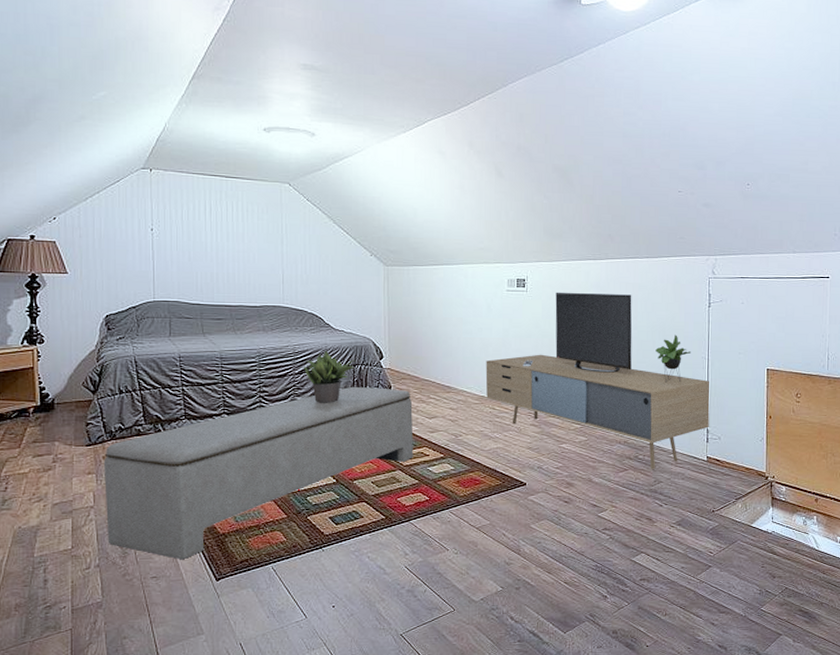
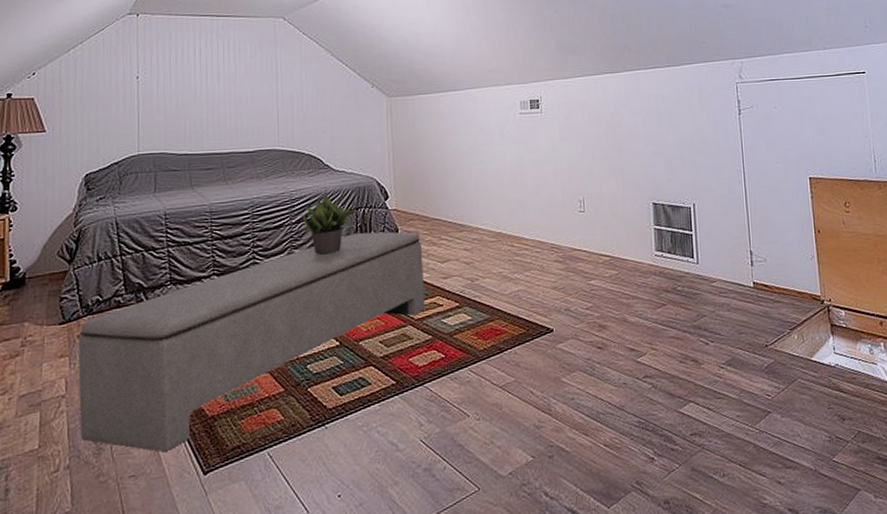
media console: present [485,292,710,469] -> none [501,107,752,302]

